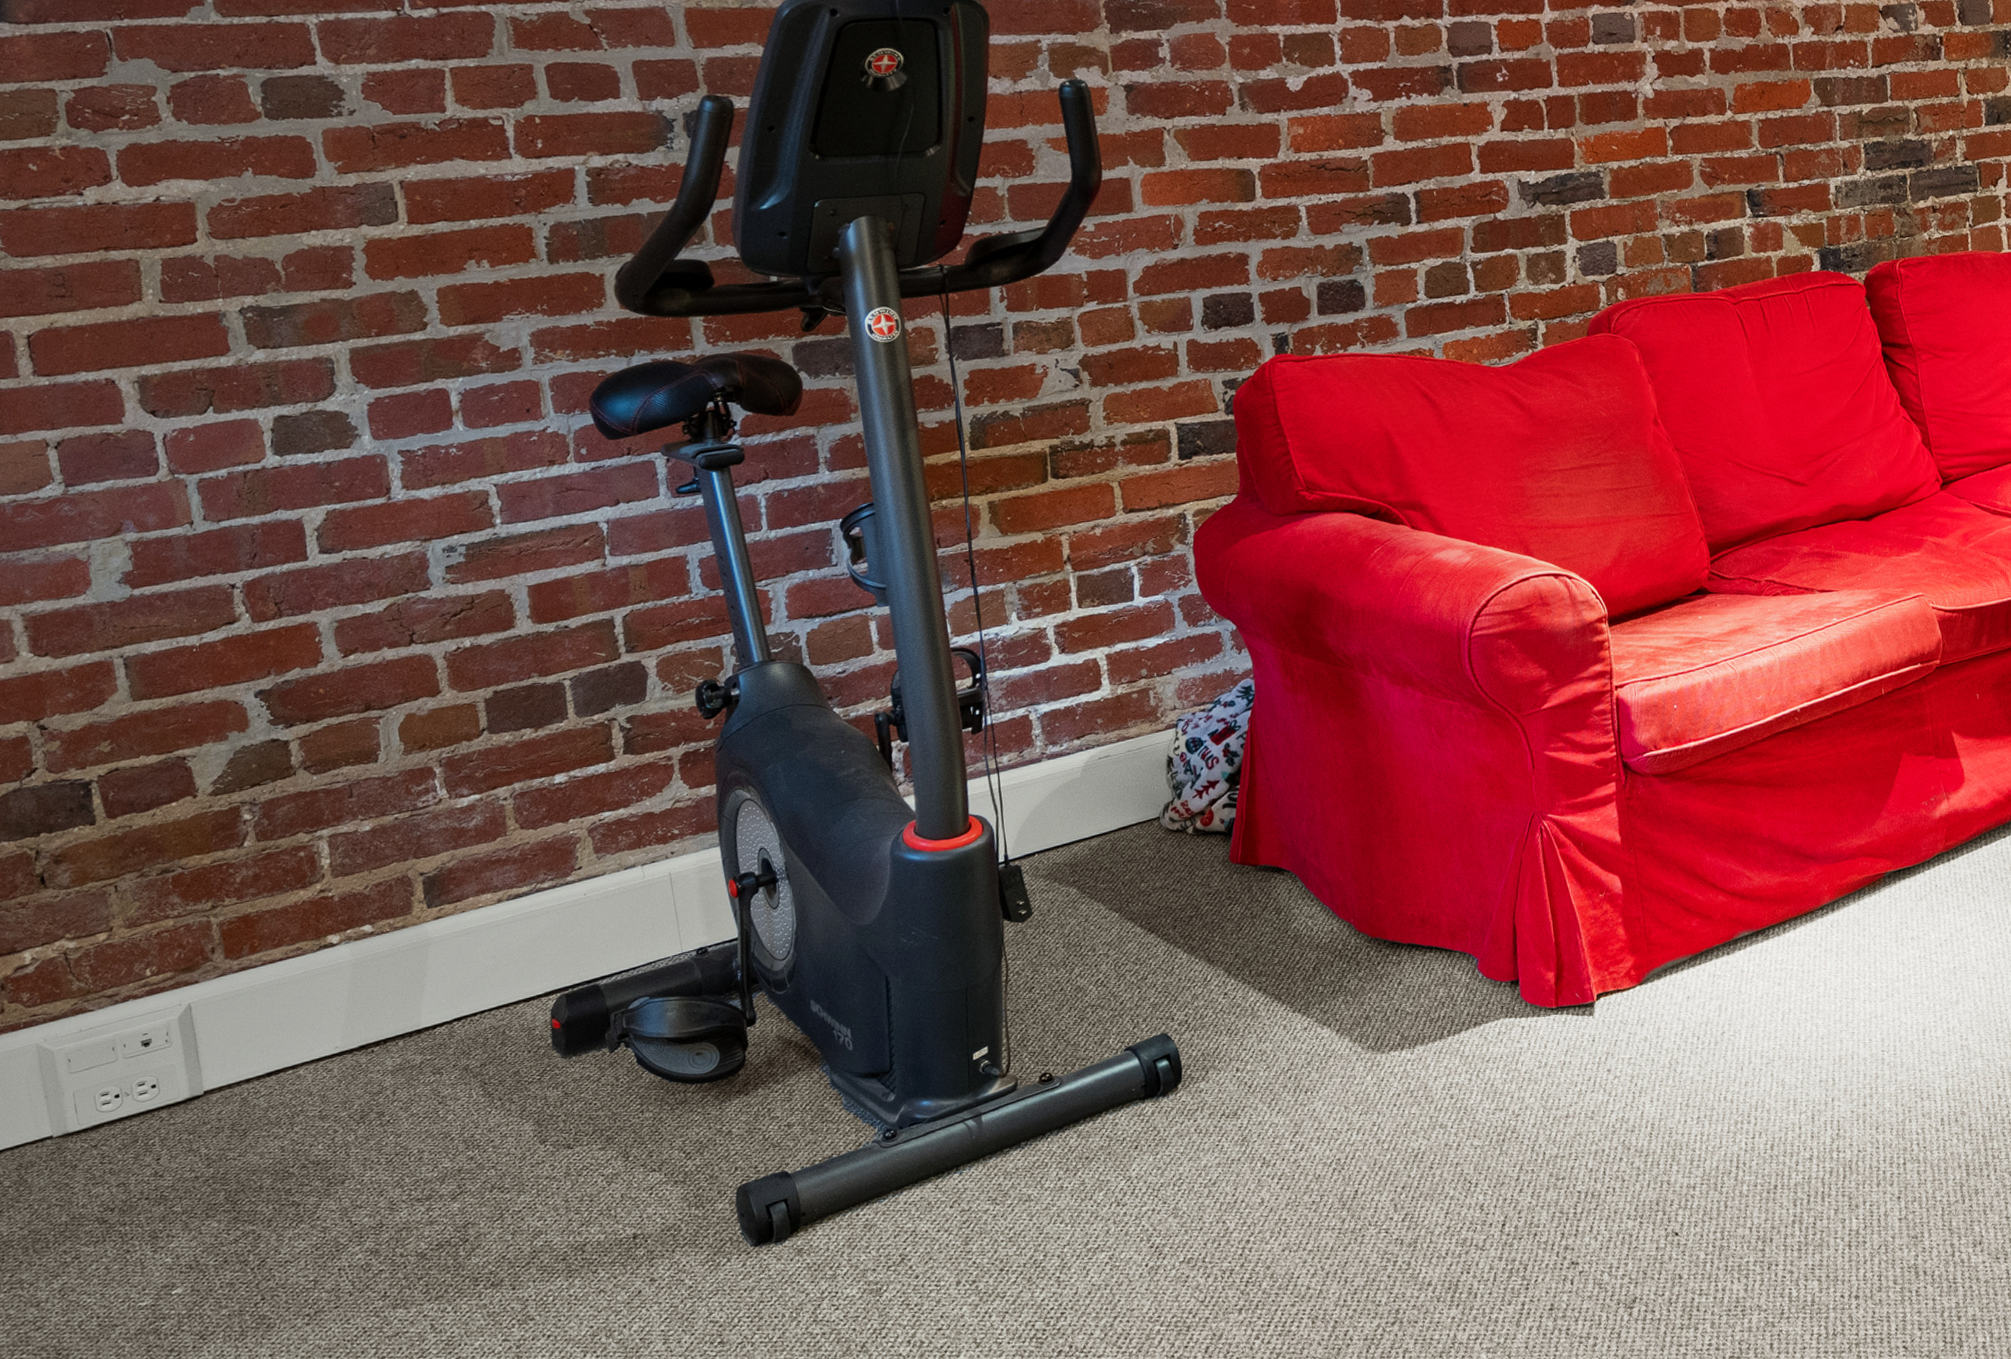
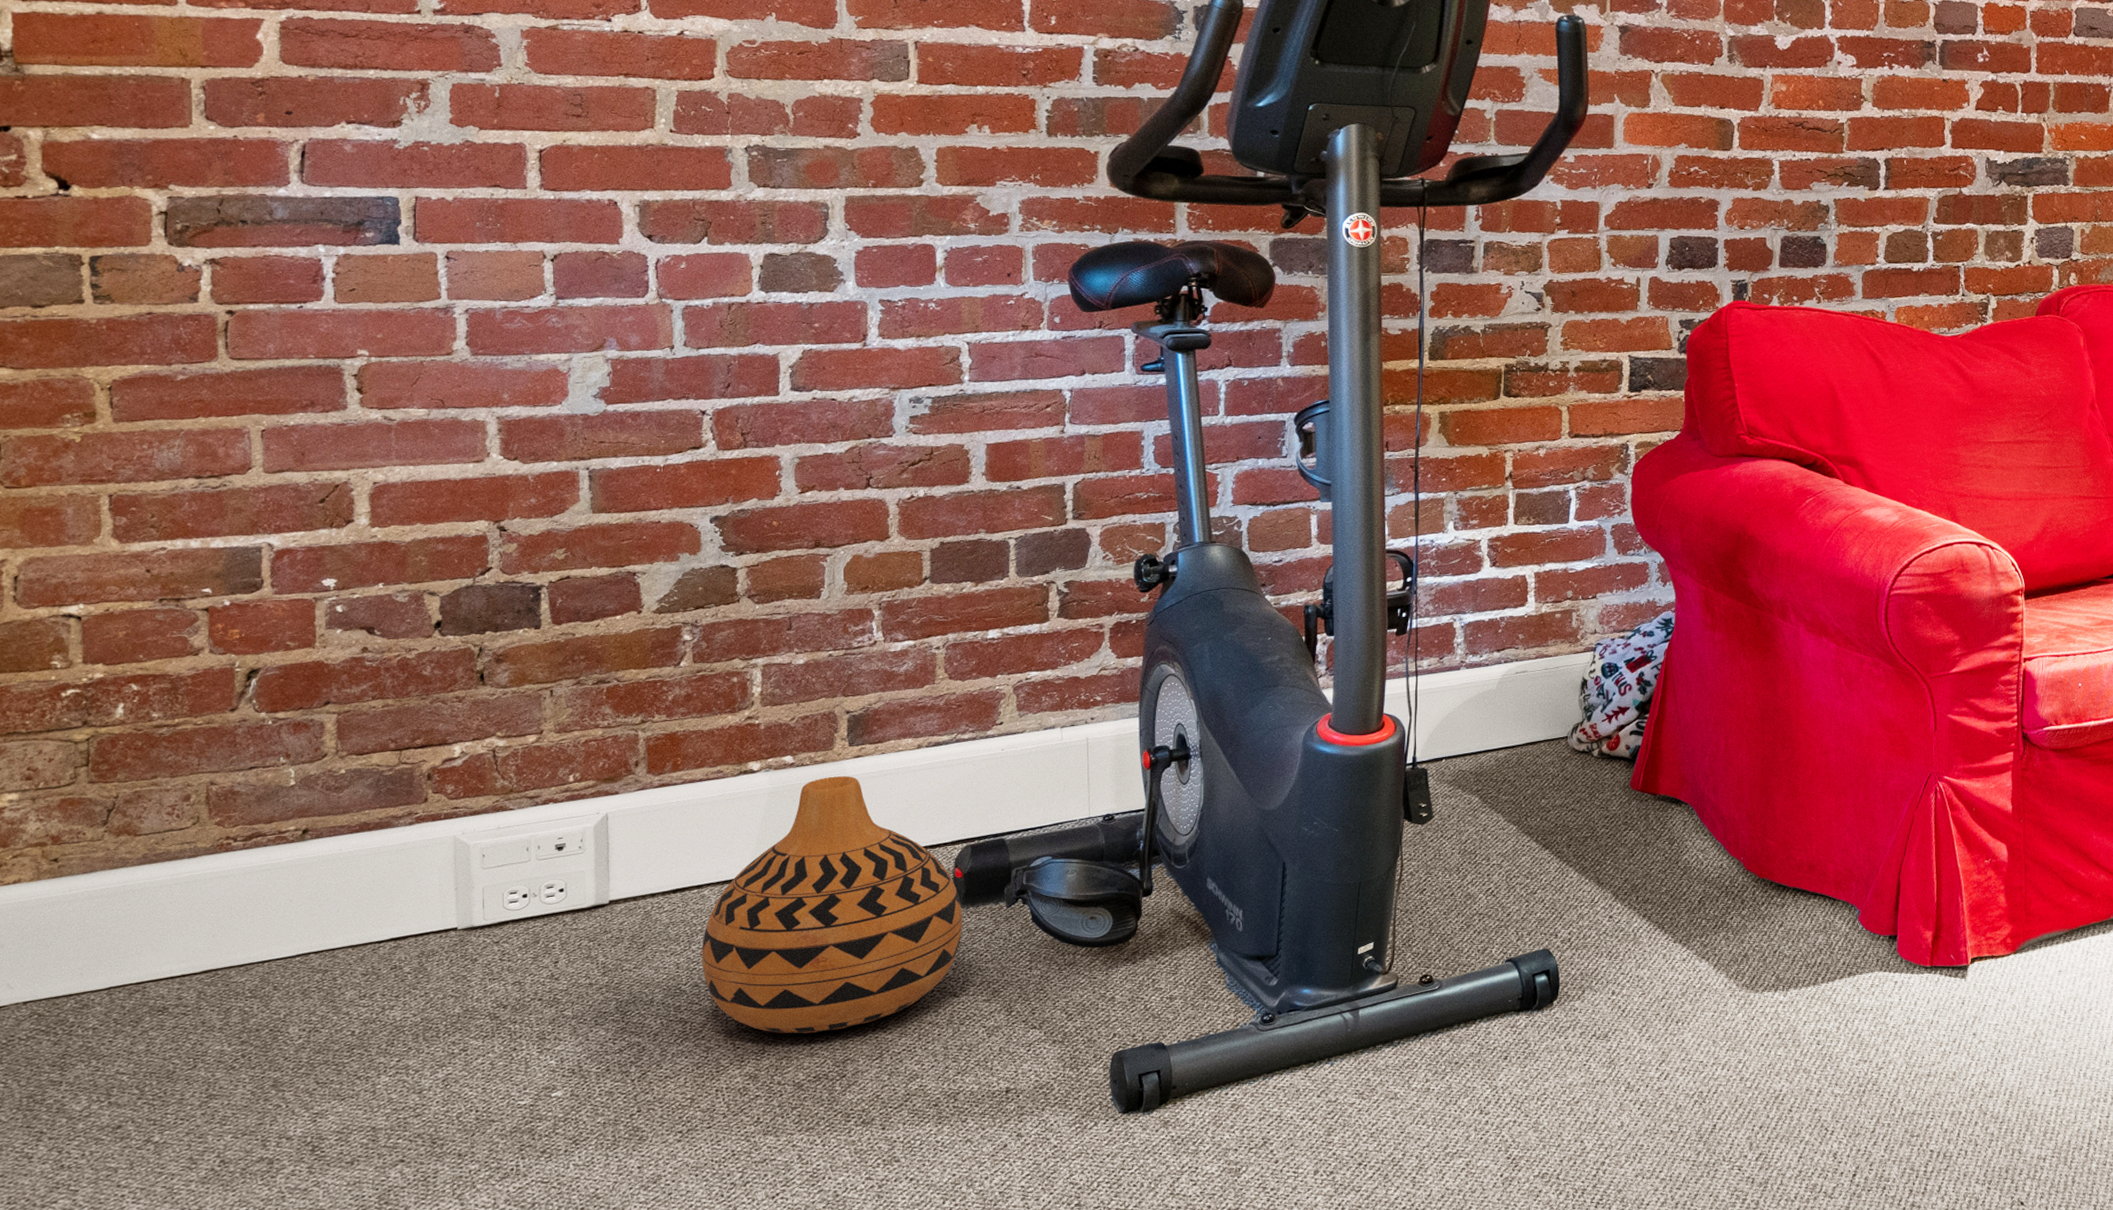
vase: none [304,938,568,1206] -> present [701,775,963,1034]

